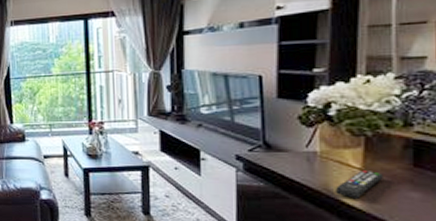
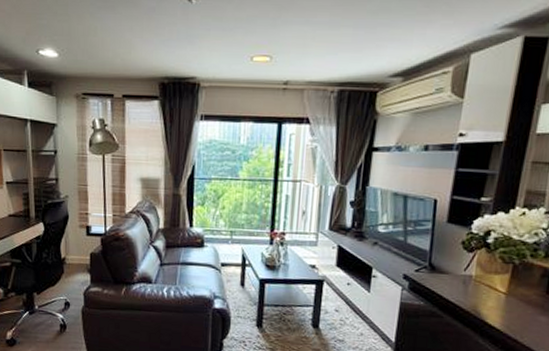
remote control: present [336,171,383,199] -> none [482,295,522,320]

